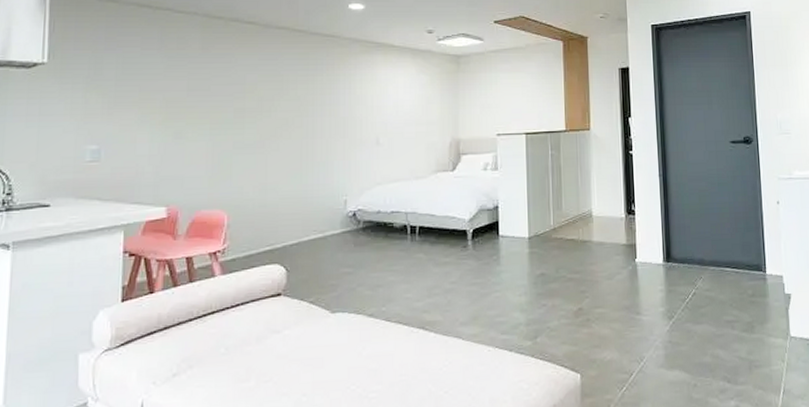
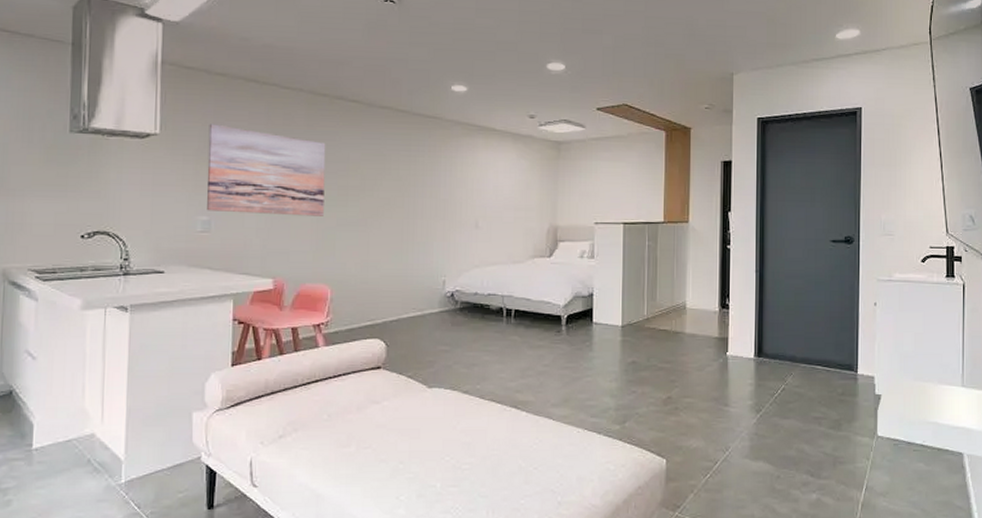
wall art: none [96,51,222,141] -> present [207,124,326,216]

